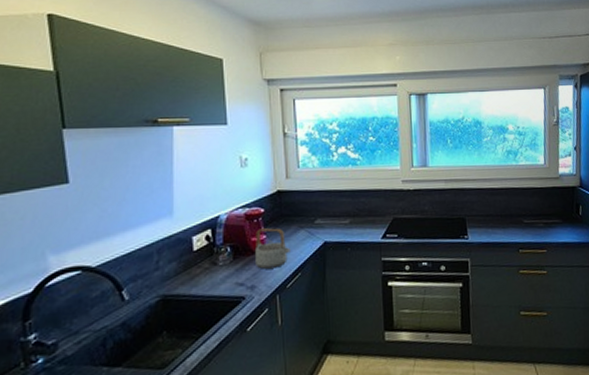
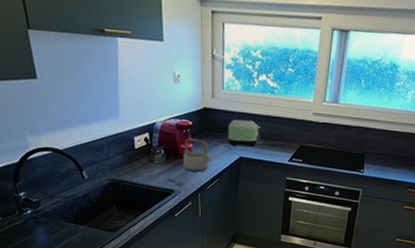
toaster: none [307,198,347,230] -> present [227,120,261,147]

